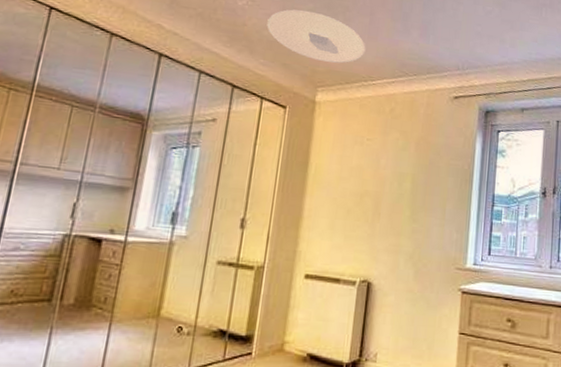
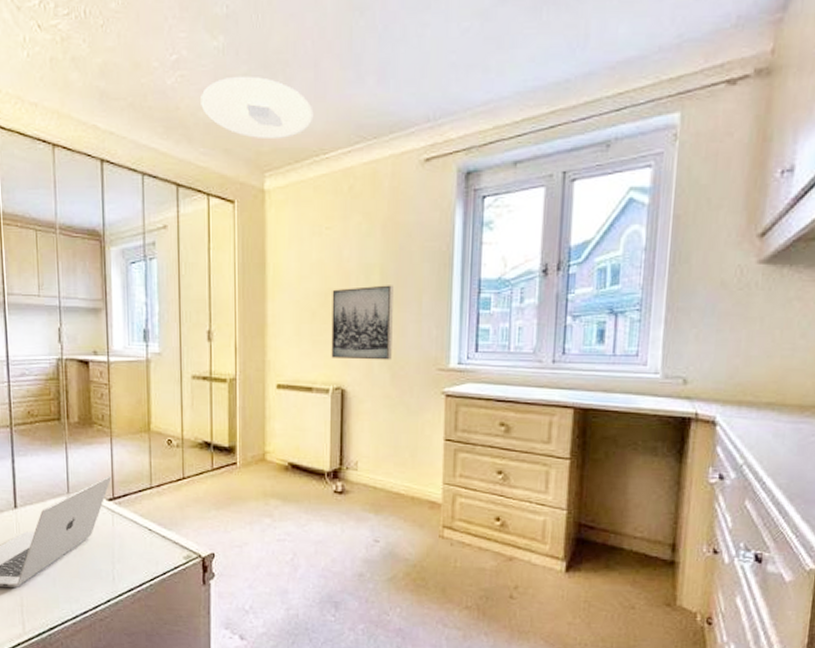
wall art: none [361,191,422,258] -> present [331,285,393,360]

